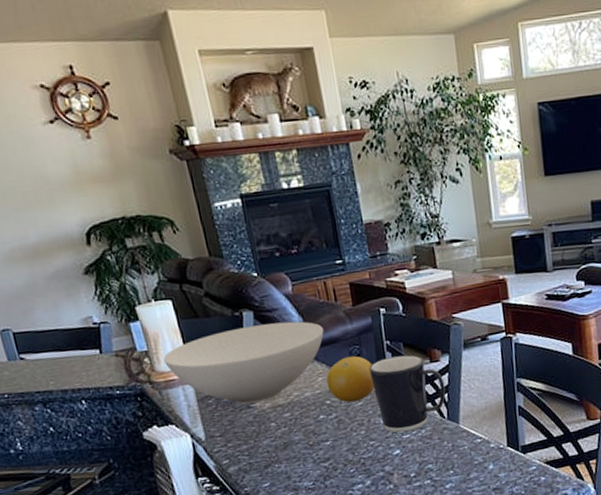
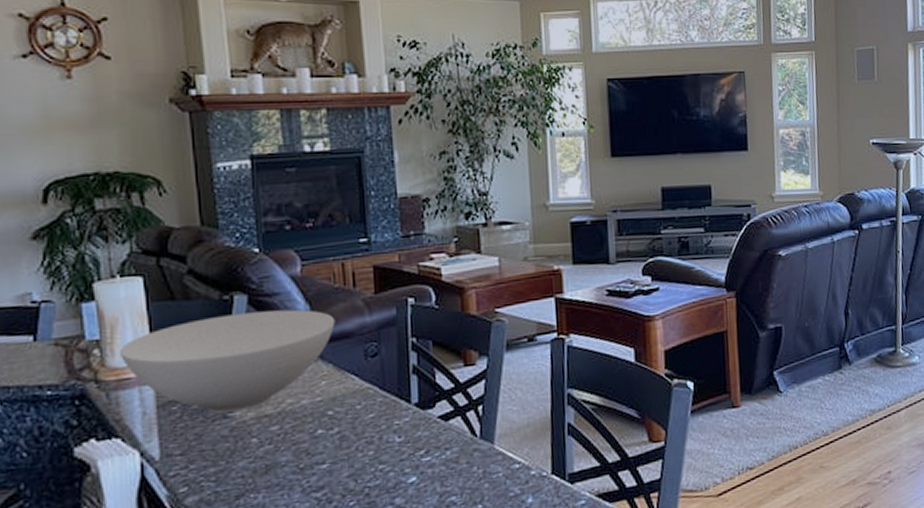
fruit: present [326,355,375,402] -> none [331,354,392,414]
mug: present [369,354,446,433] -> none [387,355,481,454]

